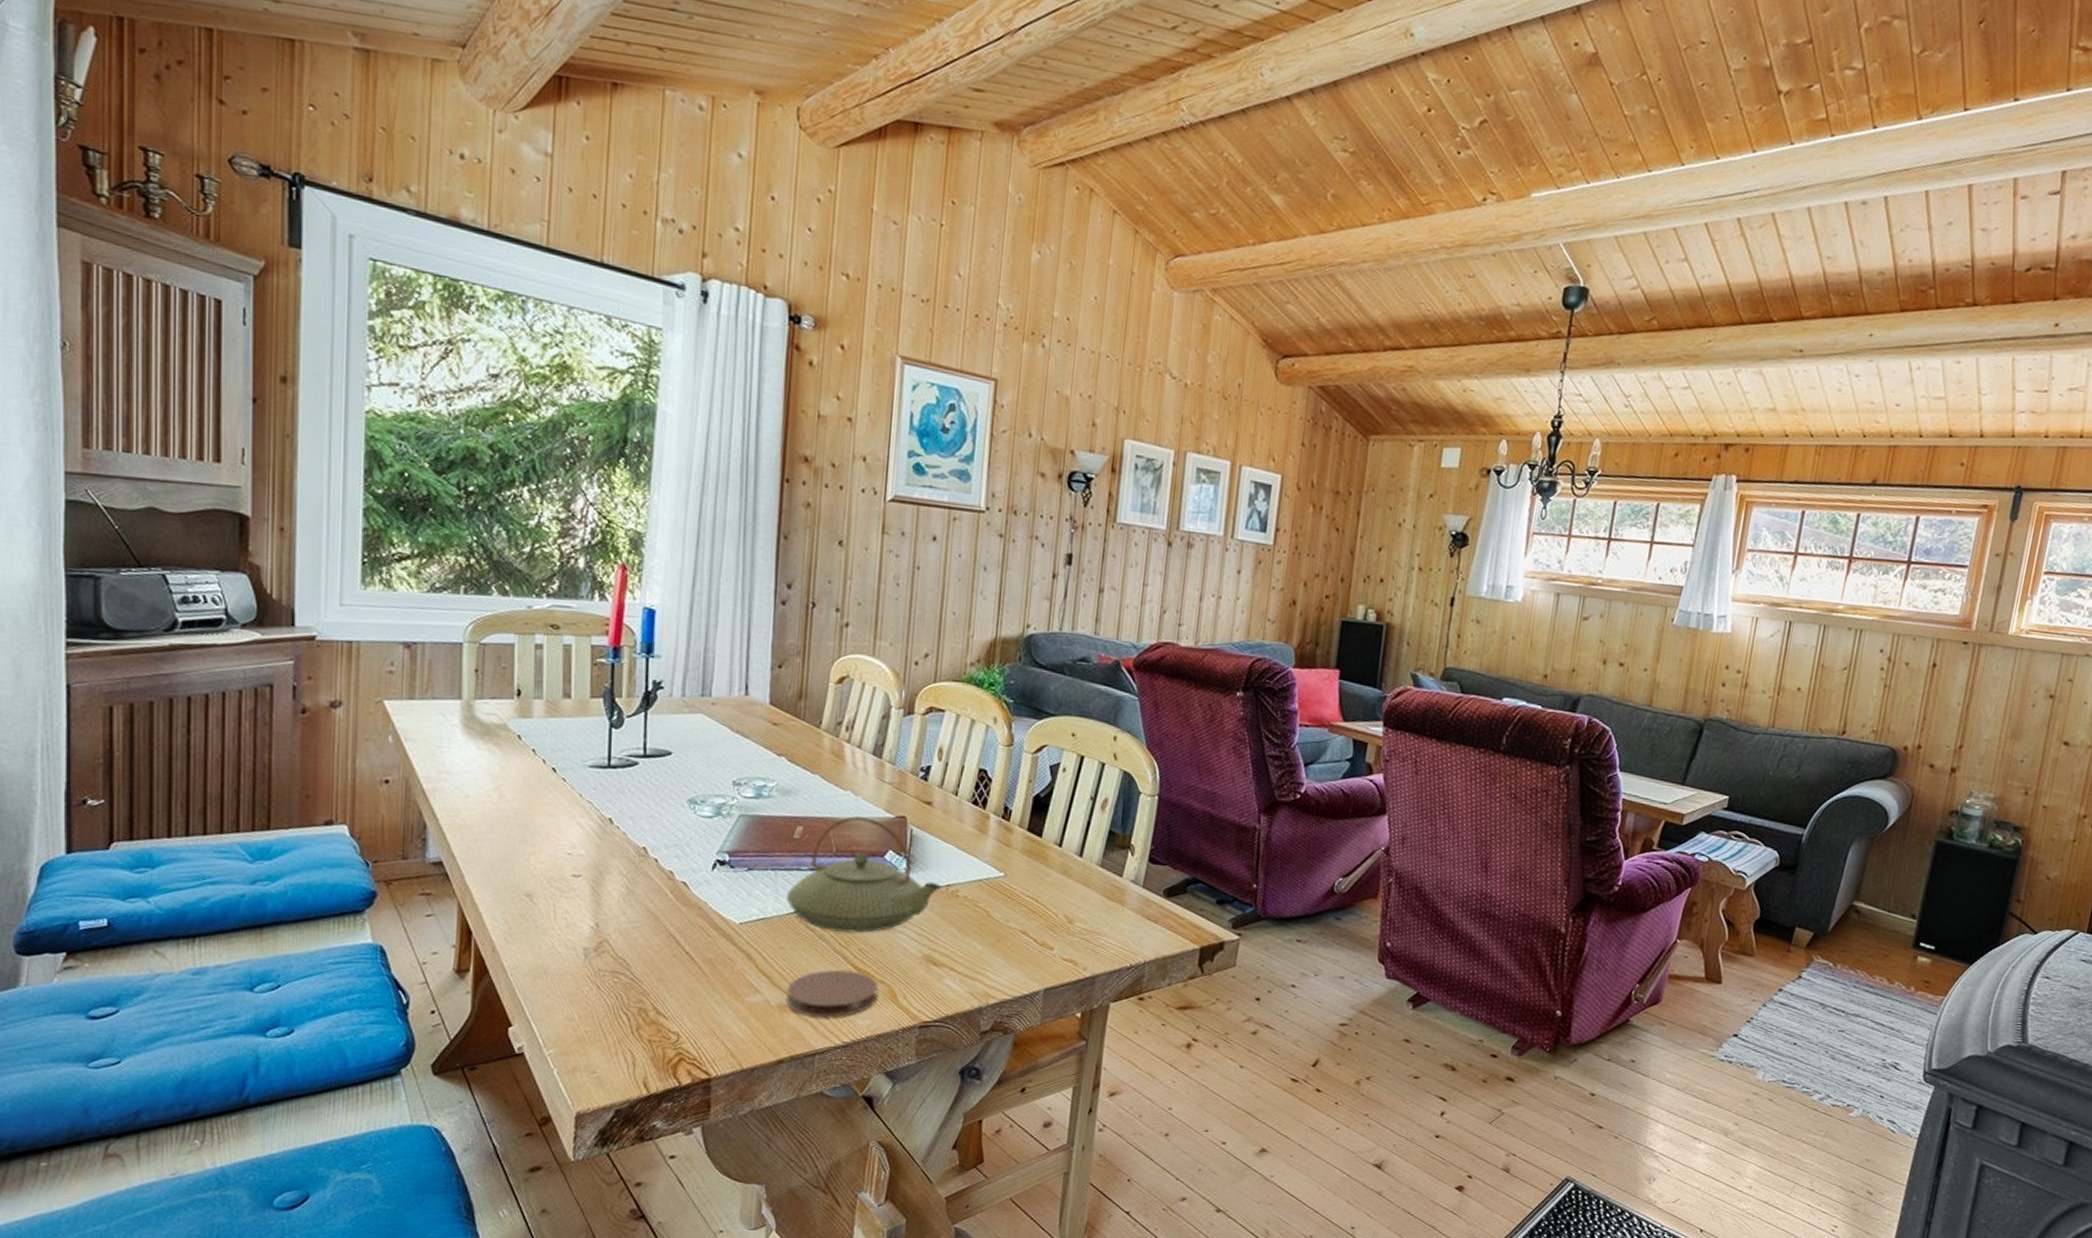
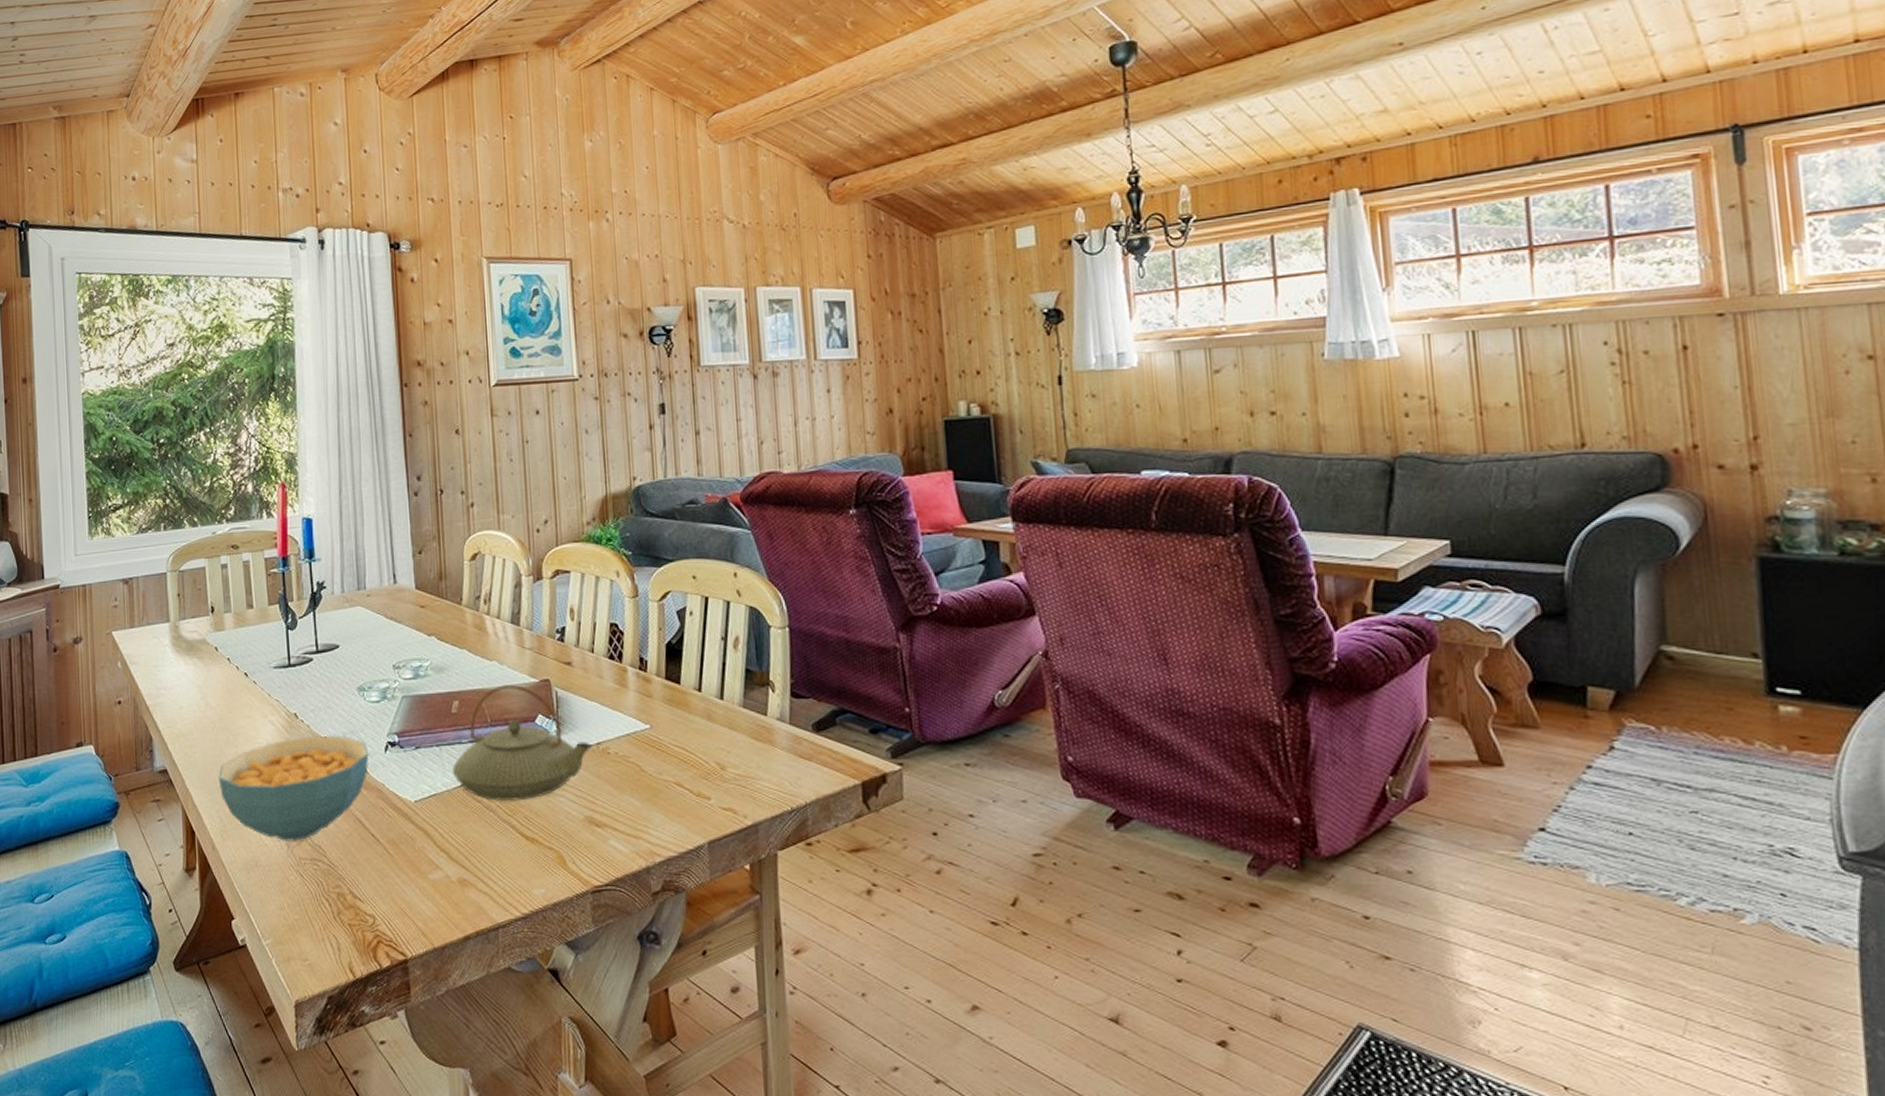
cereal bowl: none [507,844,693,952] -> present [218,735,369,841]
coaster: present [785,969,879,1018] -> none [464,839,549,889]

